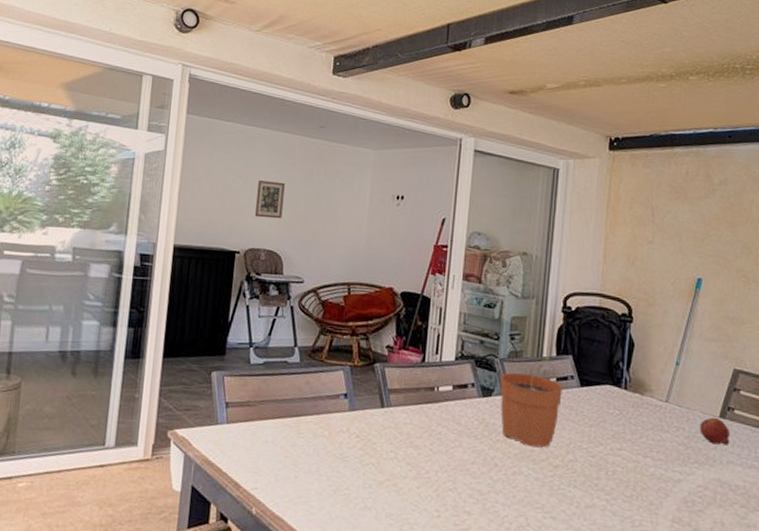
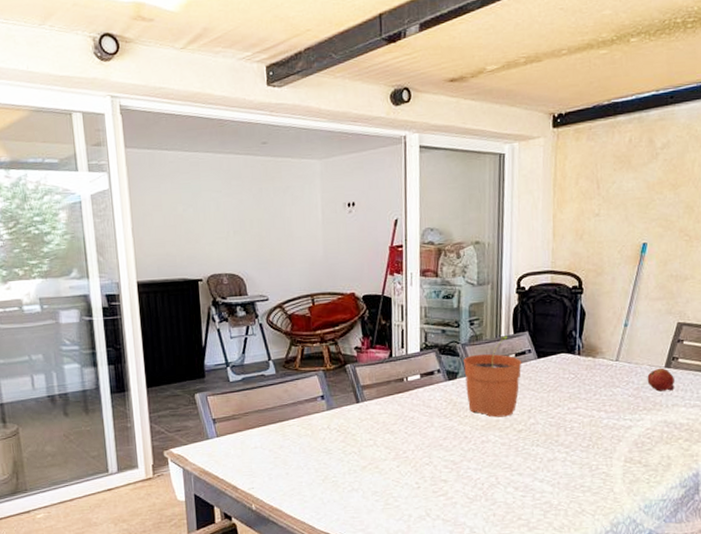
picture frame: present [254,181,285,219] -> none [209,205,238,244]

